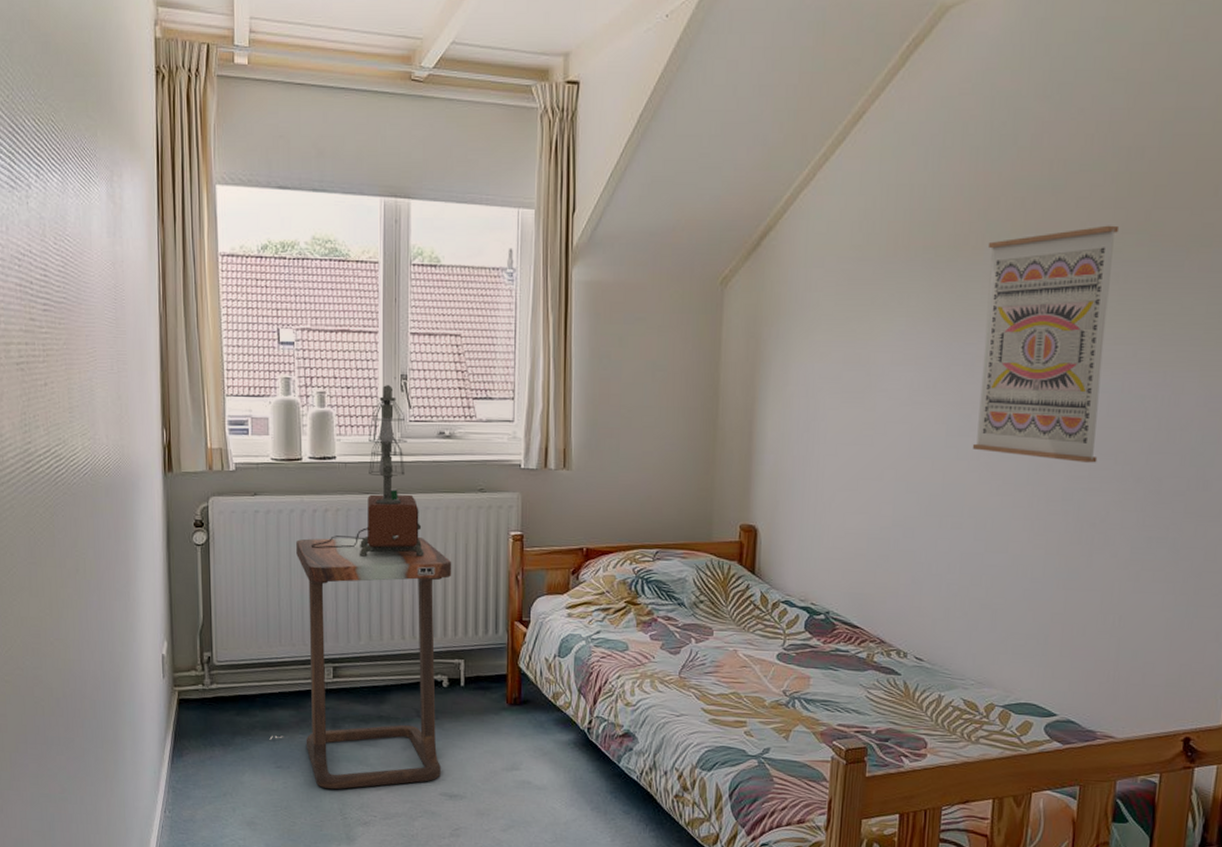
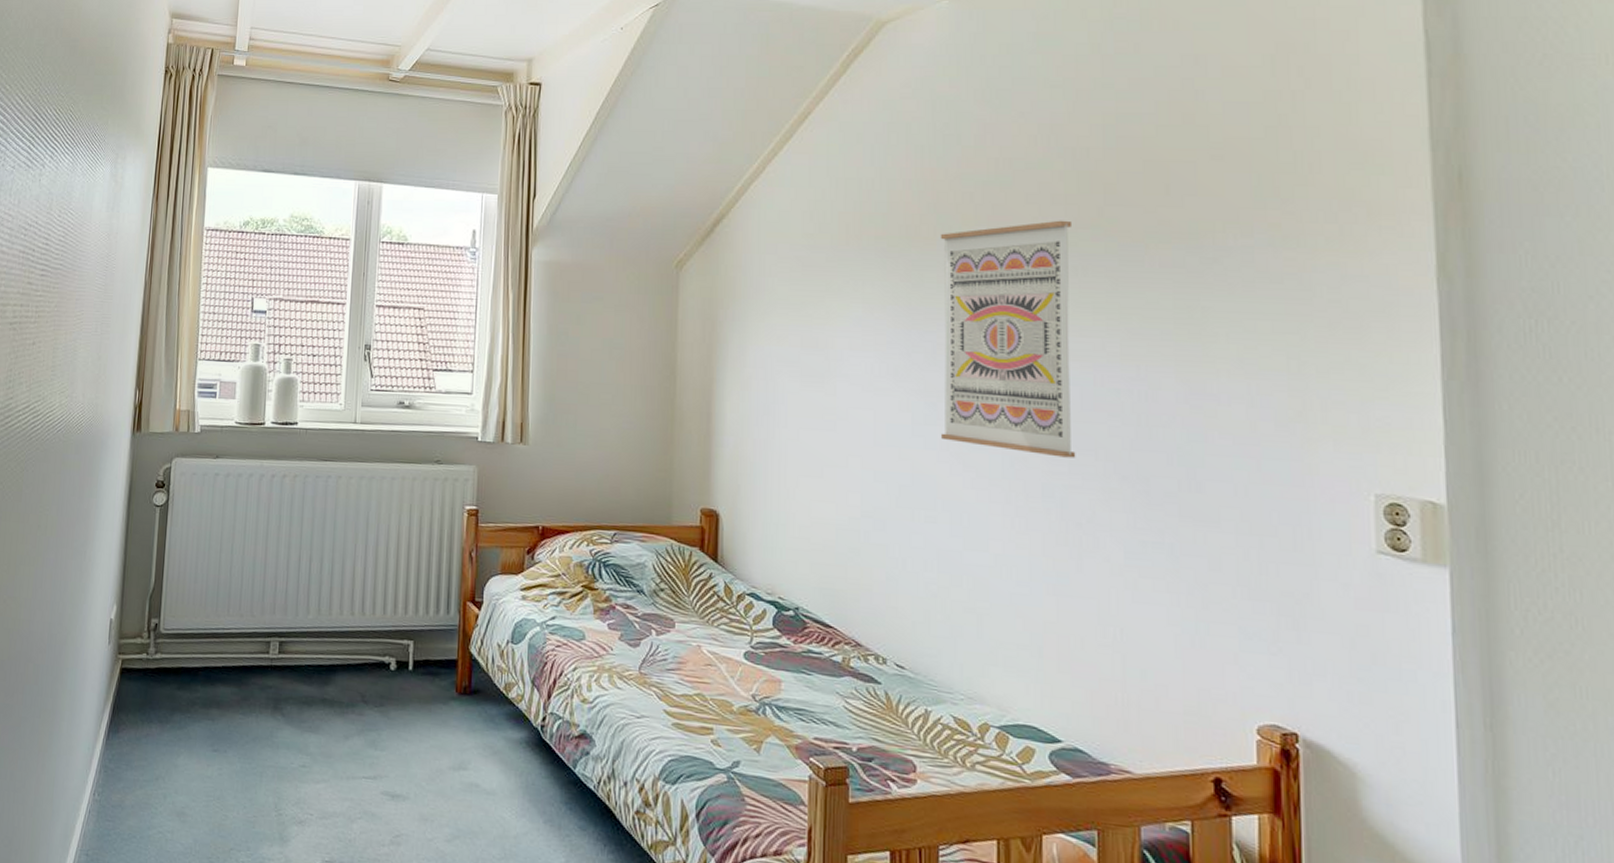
side table: present [269,537,452,790] -> none [208,504,406,781]
table lamp: present [310,385,424,557] -> none [266,354,379,528]

